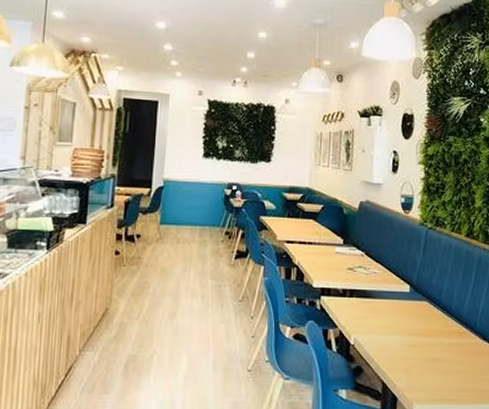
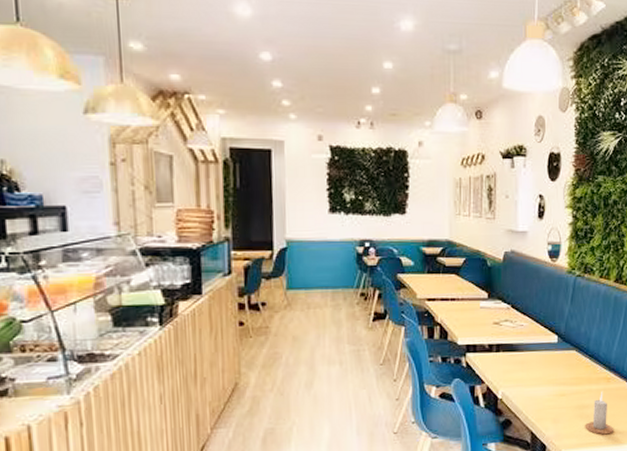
candle: none [437,345,466,392] -> present [585,391,613,435]

